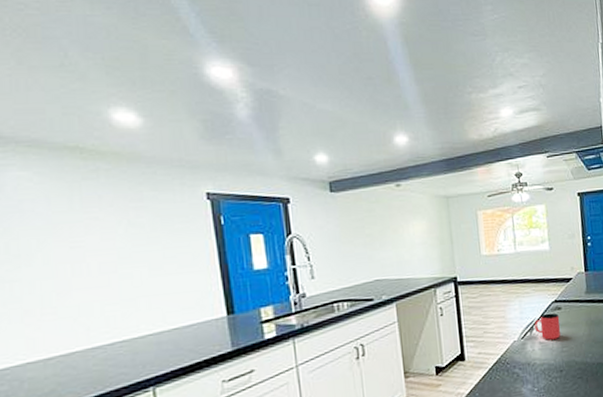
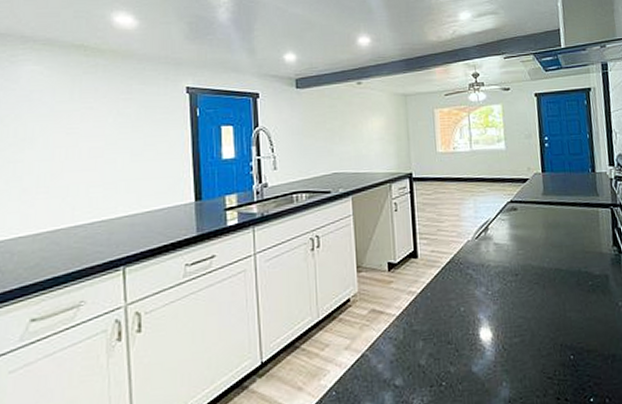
cup: present [534,313,561,340] -> none [489,213,516,242]

